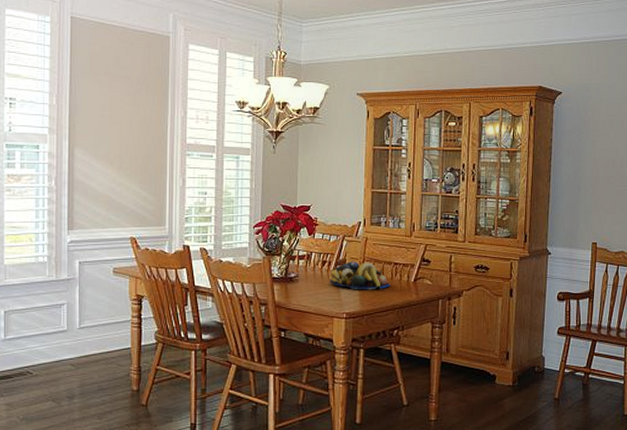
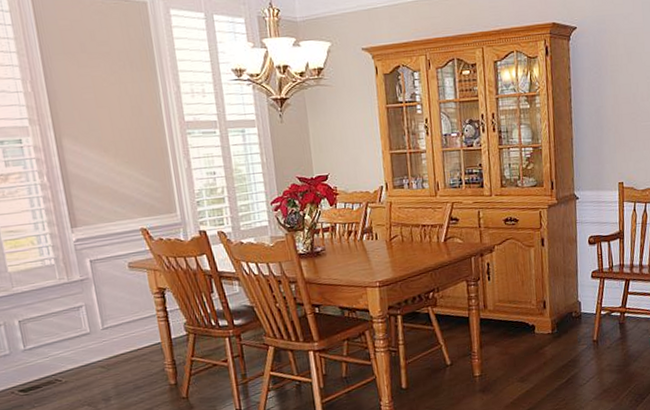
fruit bowl: present [329,261,390,290] -> none [357,227,420,257]

